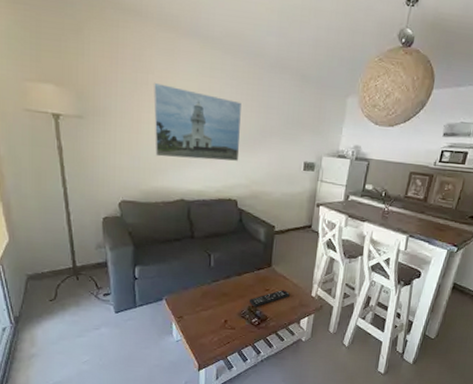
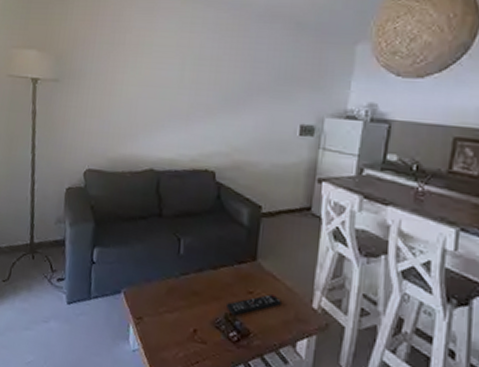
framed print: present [153,82,242,161] -> none [126,41,224,125]

